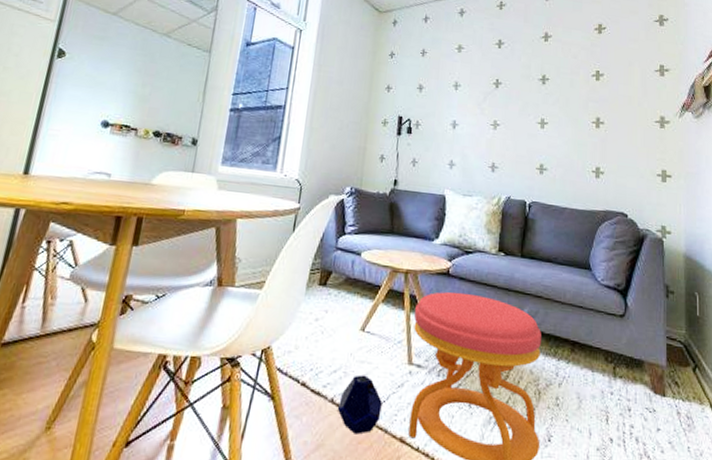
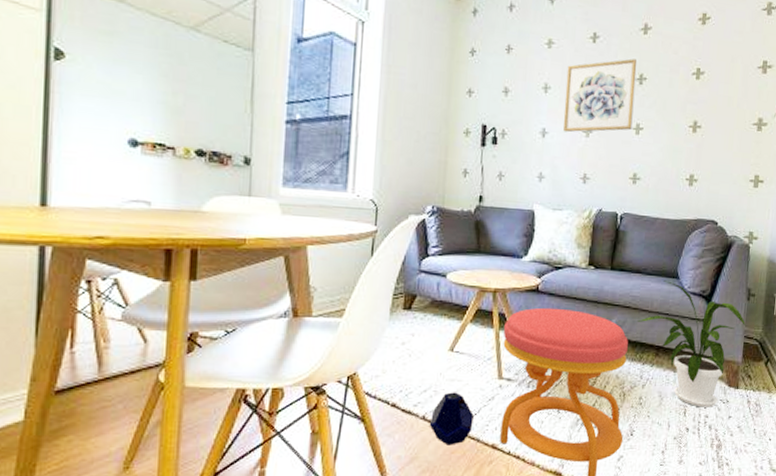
wall art: none [472,62,540,125] -> present [563,58,637,133]
house plant: none [550,271,666,416] -> present [637,280,745,407]

